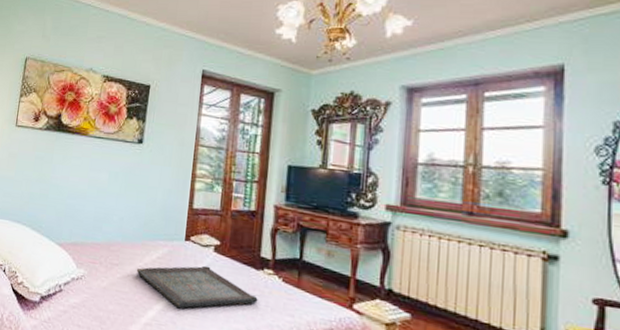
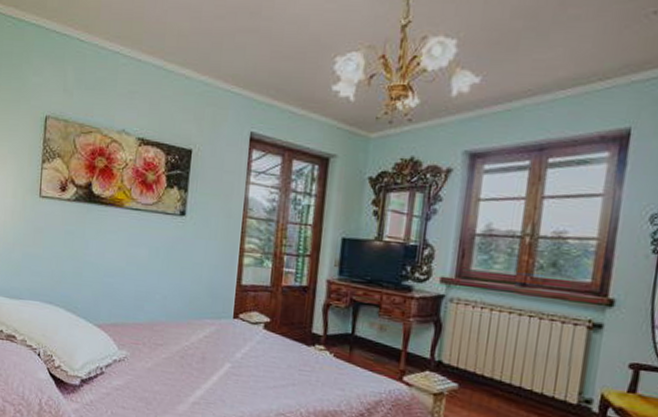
serving tray: present [136,265,258,309] -> none [182,343,309,386]

